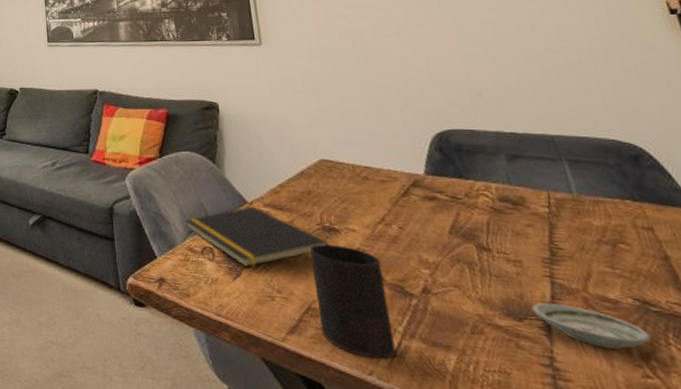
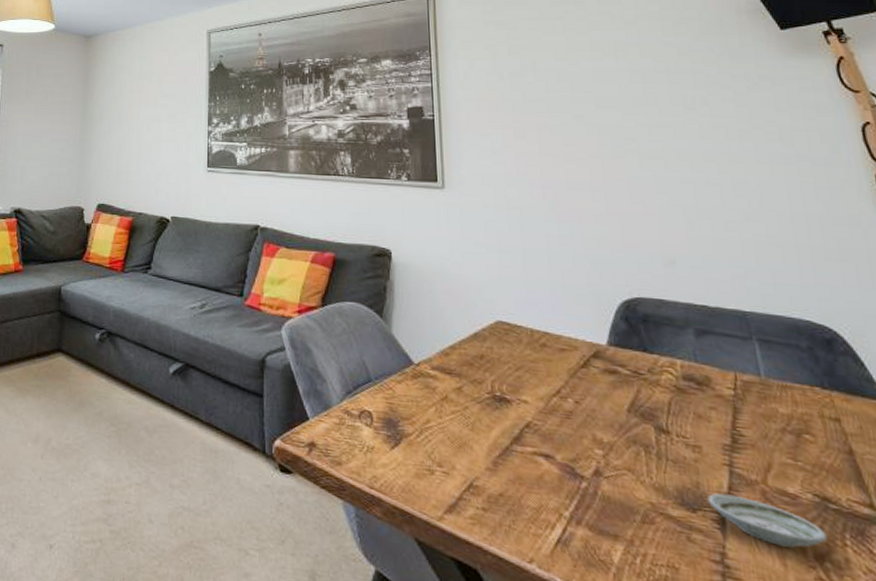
notepad: present [185,206,330,267] -> none [344,368,499,436]
cup: present [309,244,396,359] -> none [476,415,560,546]

